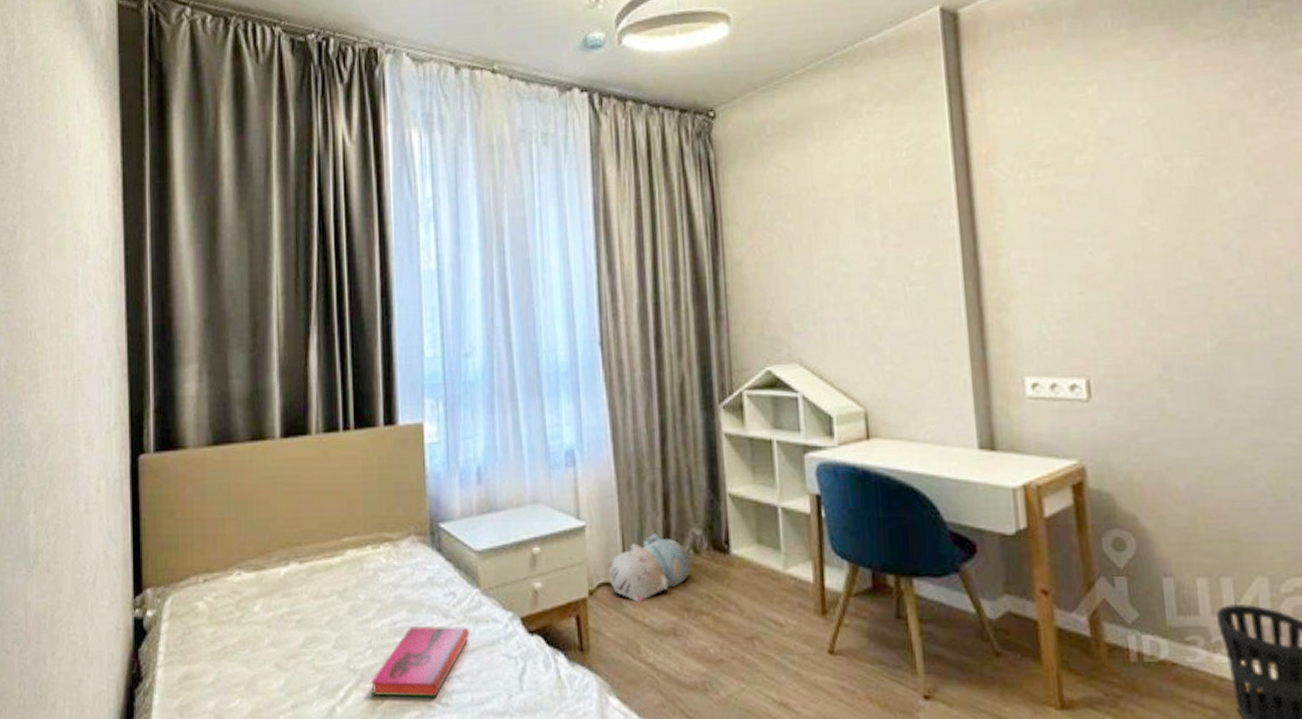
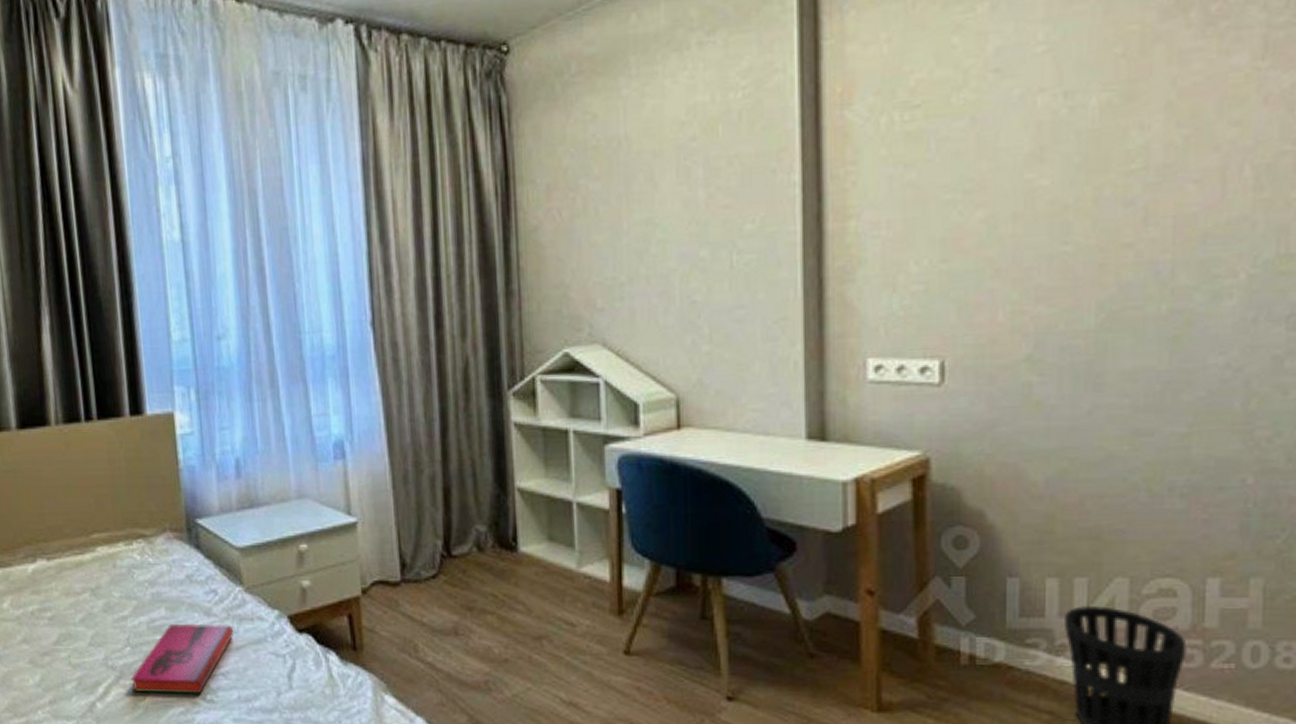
plush toy: present [606,534,692,603] -> none [381,530,475,602]

